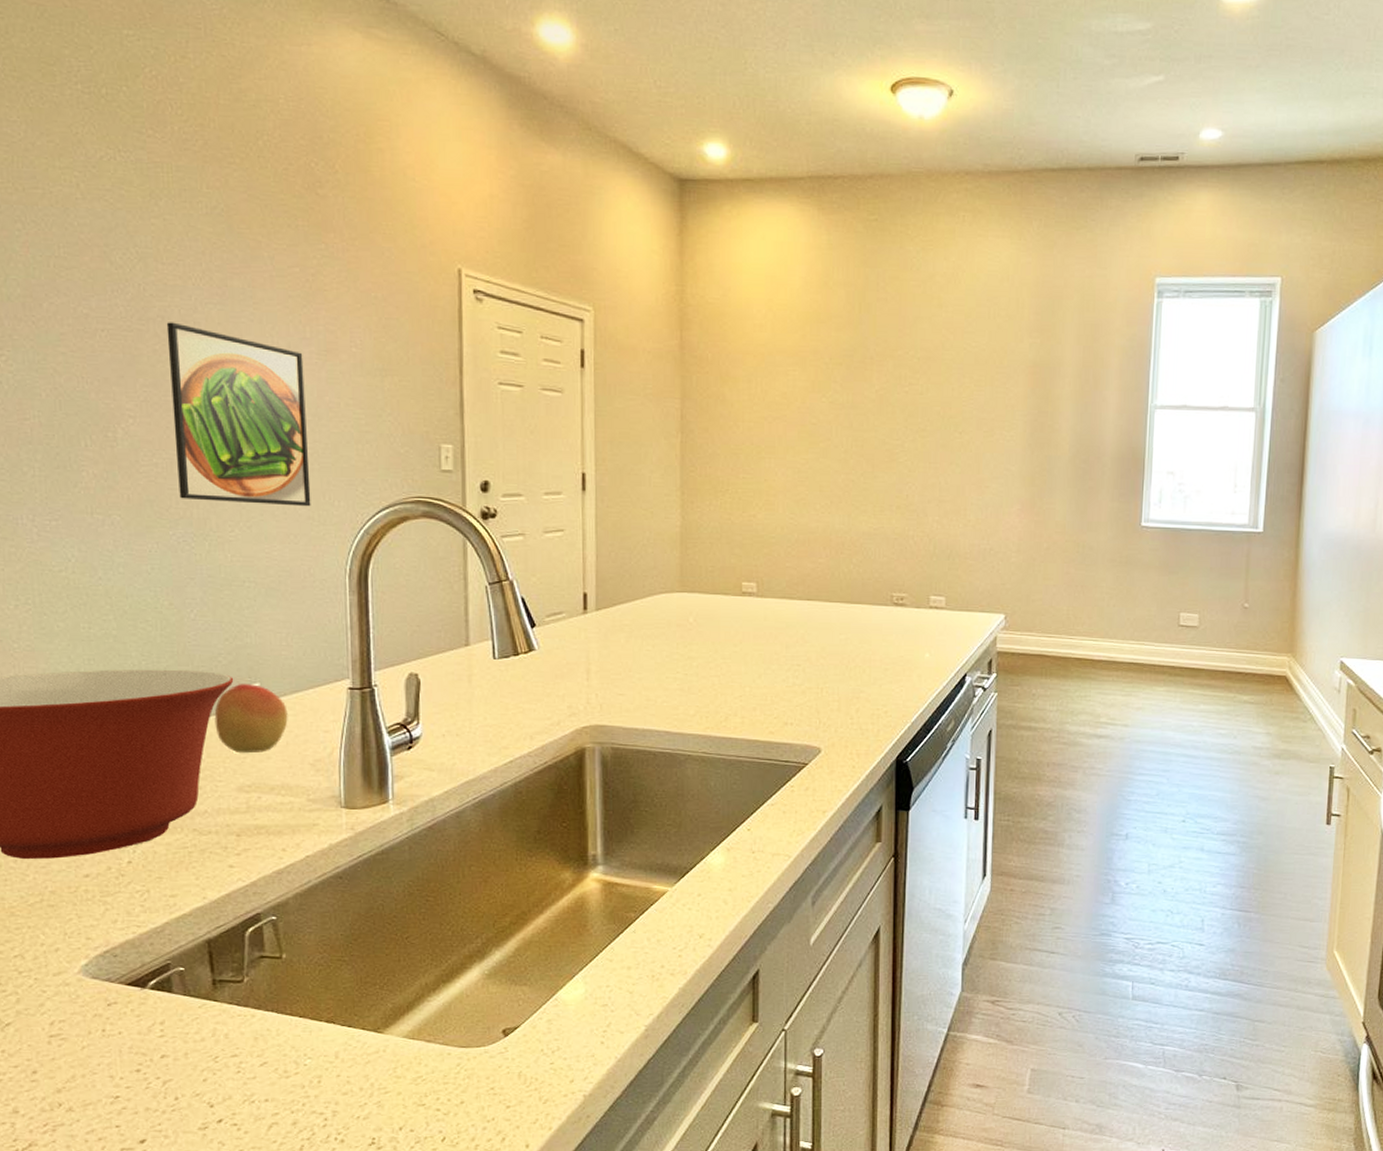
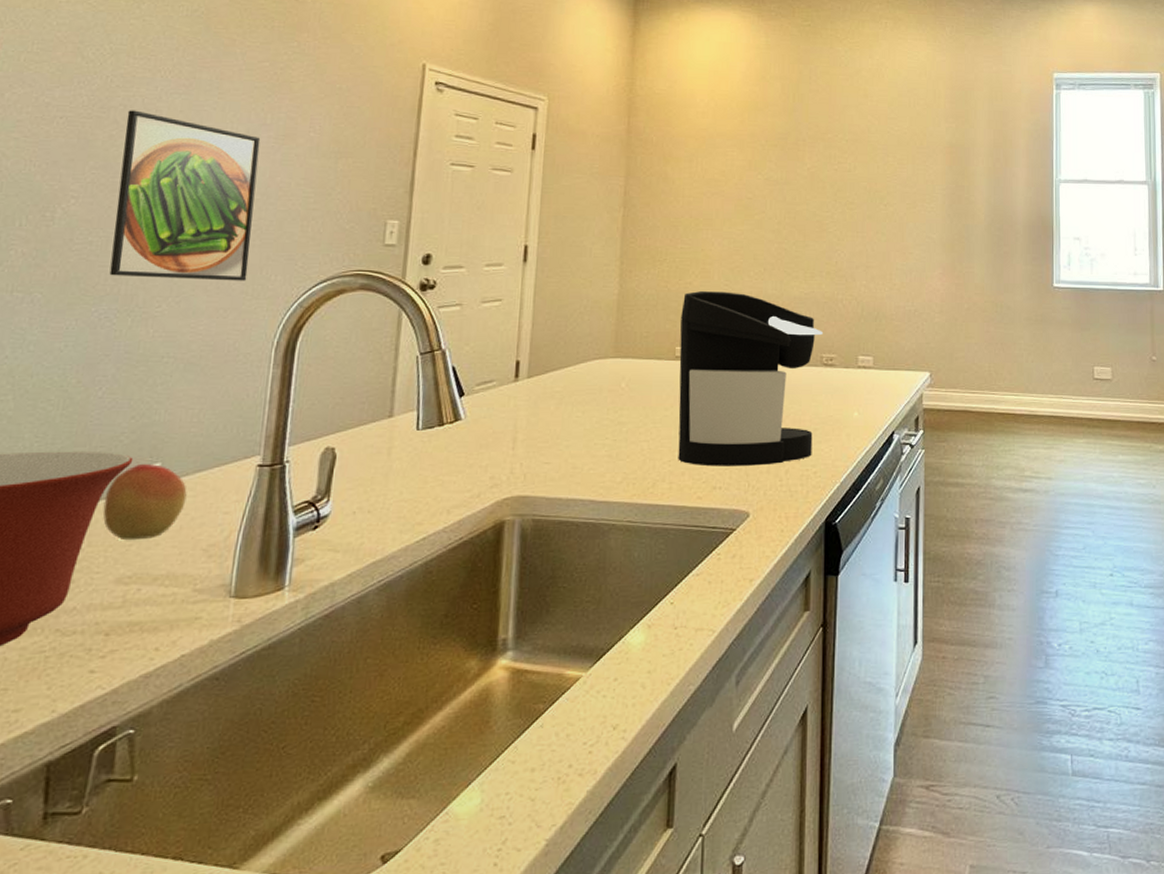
coffee maker: none [746,524,893,704] -> present [678,291,823,466]

